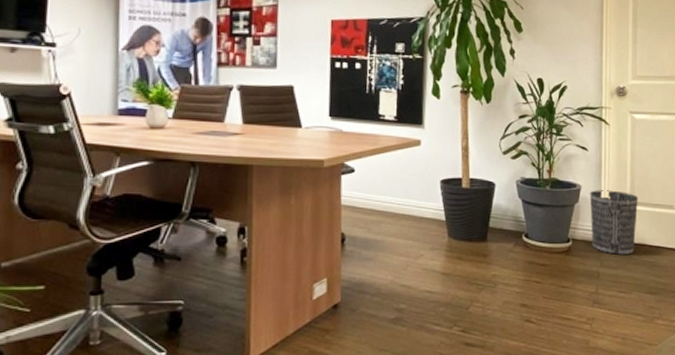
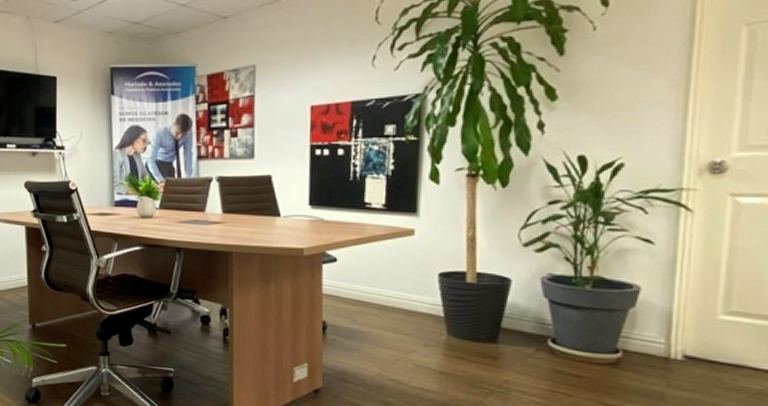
wastebasket: present [590,190,638,255] -> none [653,293,739,377]

